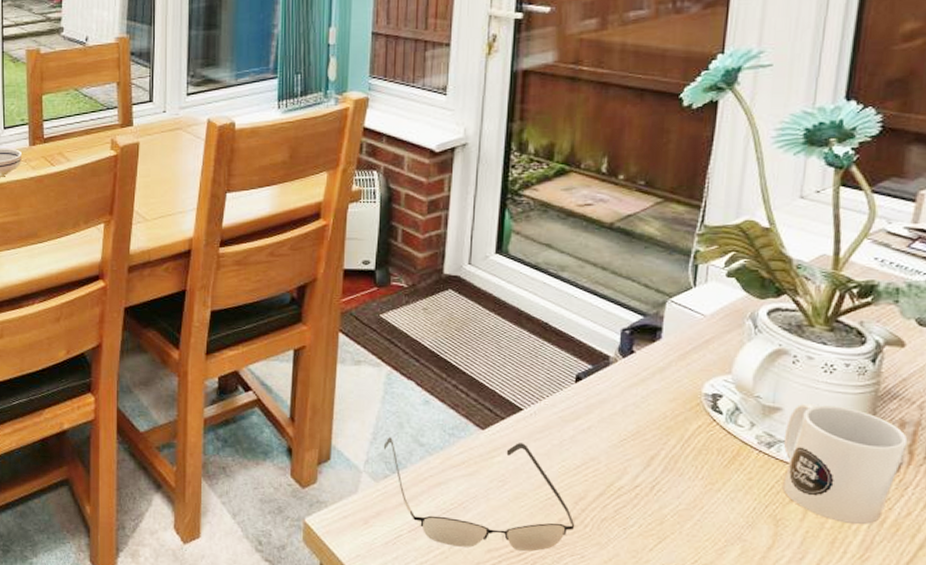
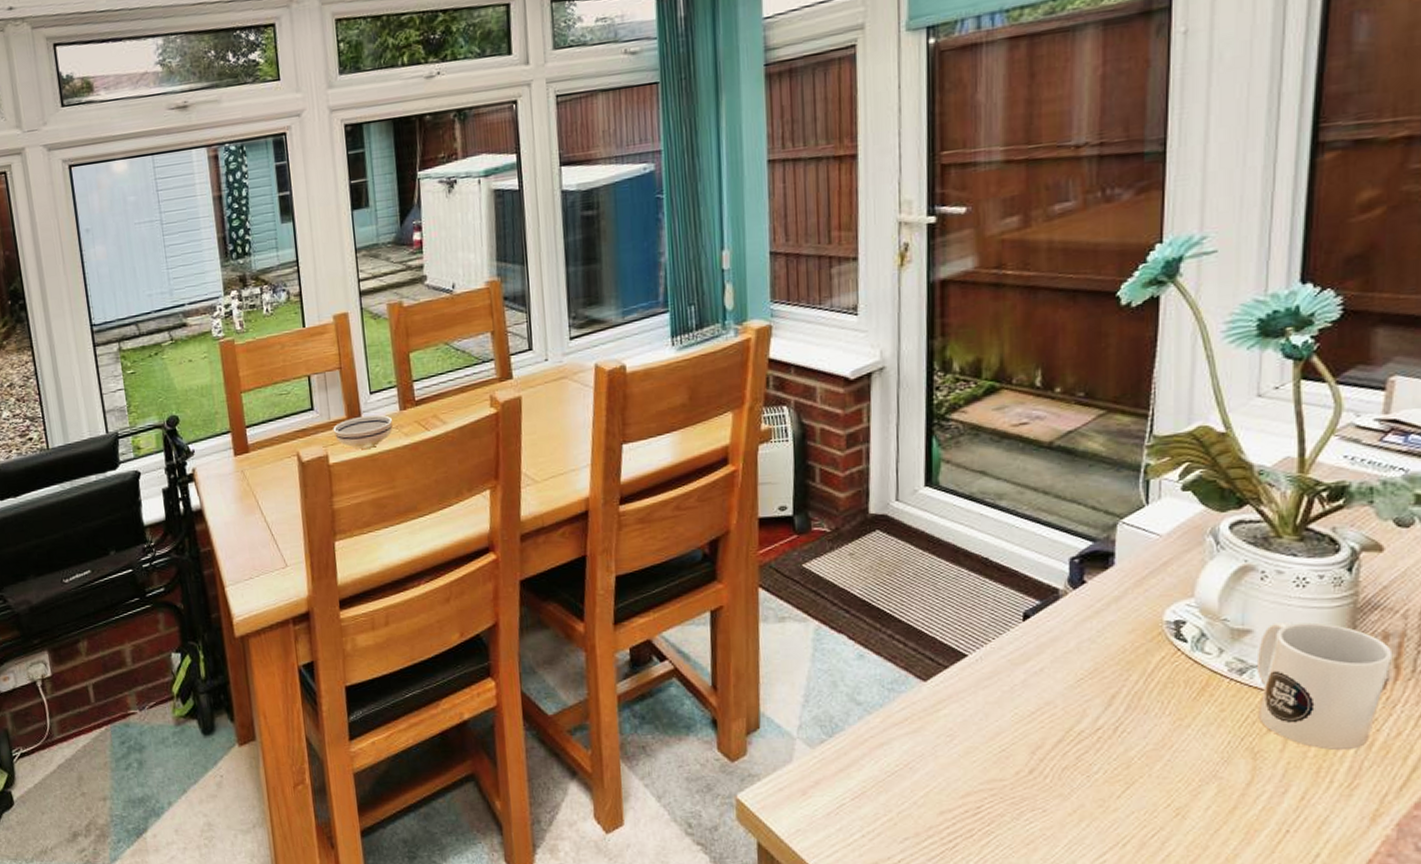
eyeglasses: present [383,437,575,551] -> none [817,692,1034,811]

